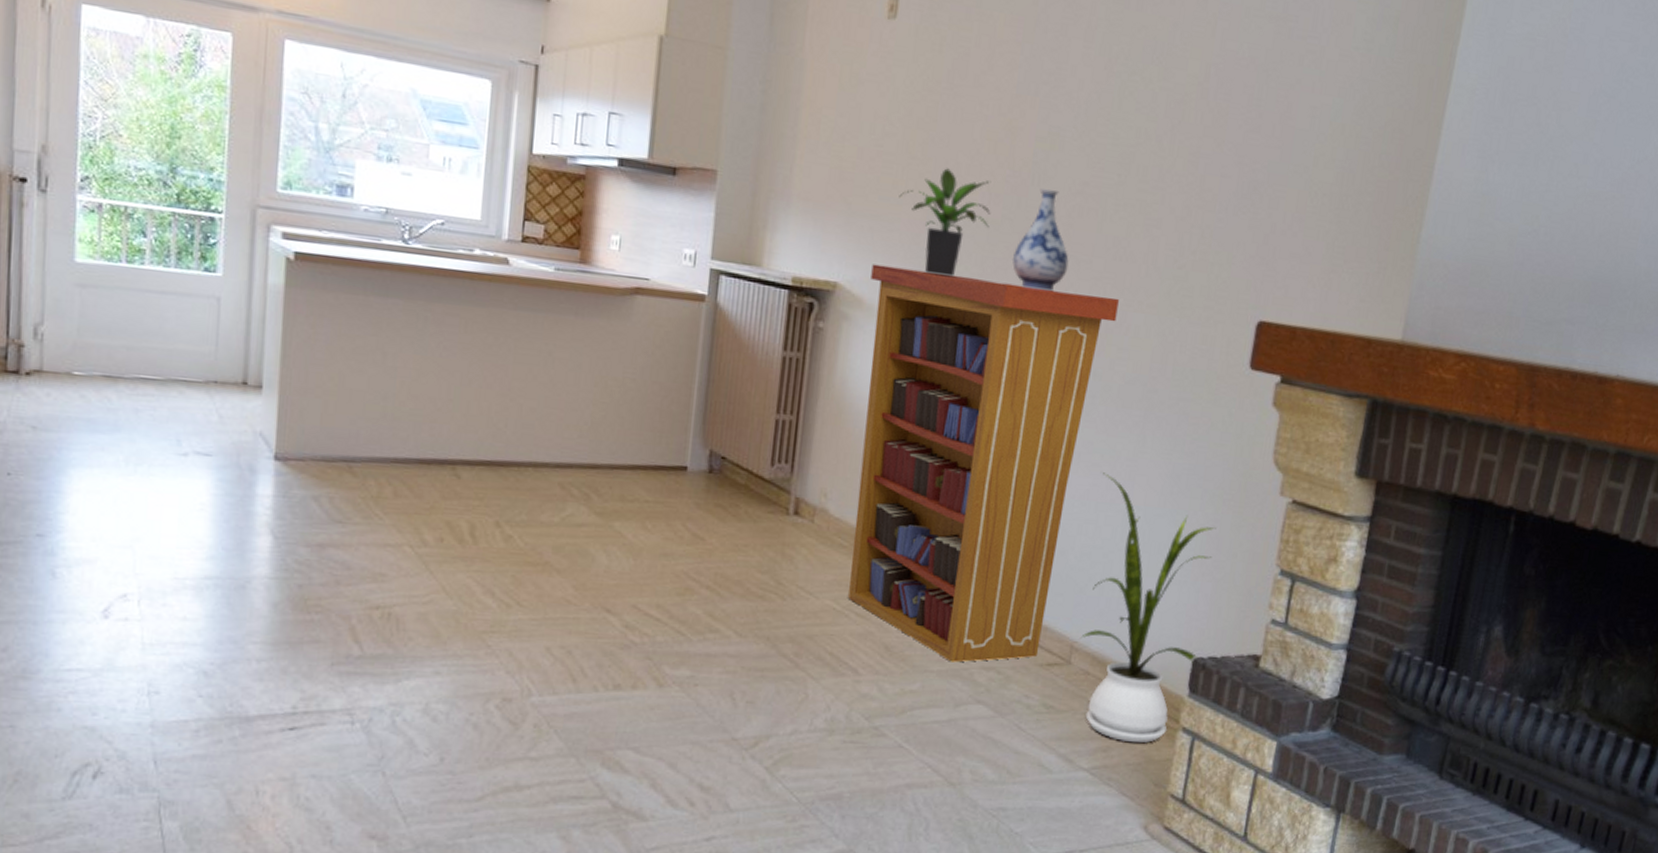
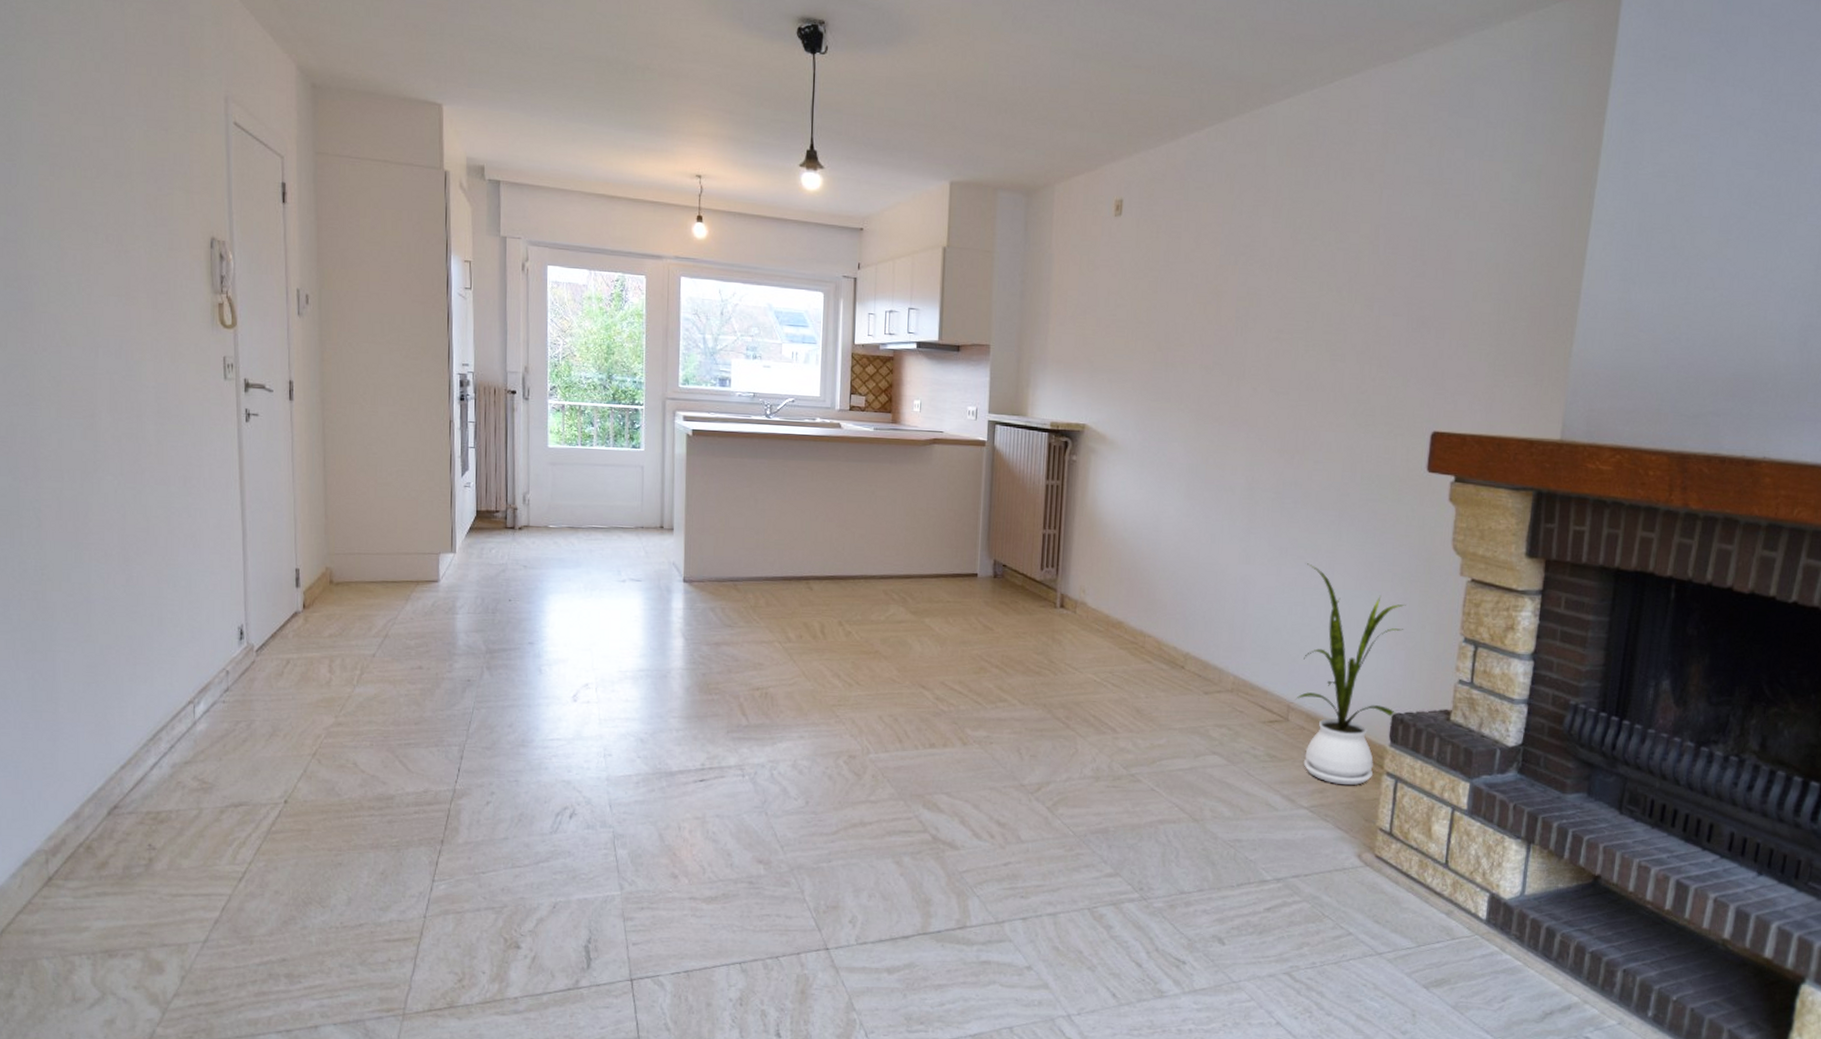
bookcase: present [848,264,1119,662] -> none [1106,408,1313,721]
potted plant: present [899,168,991,278] -> none [1130,328,1204,414]
vase: present [1011,189,1069,291] -> none [1223,338,1270,419]

